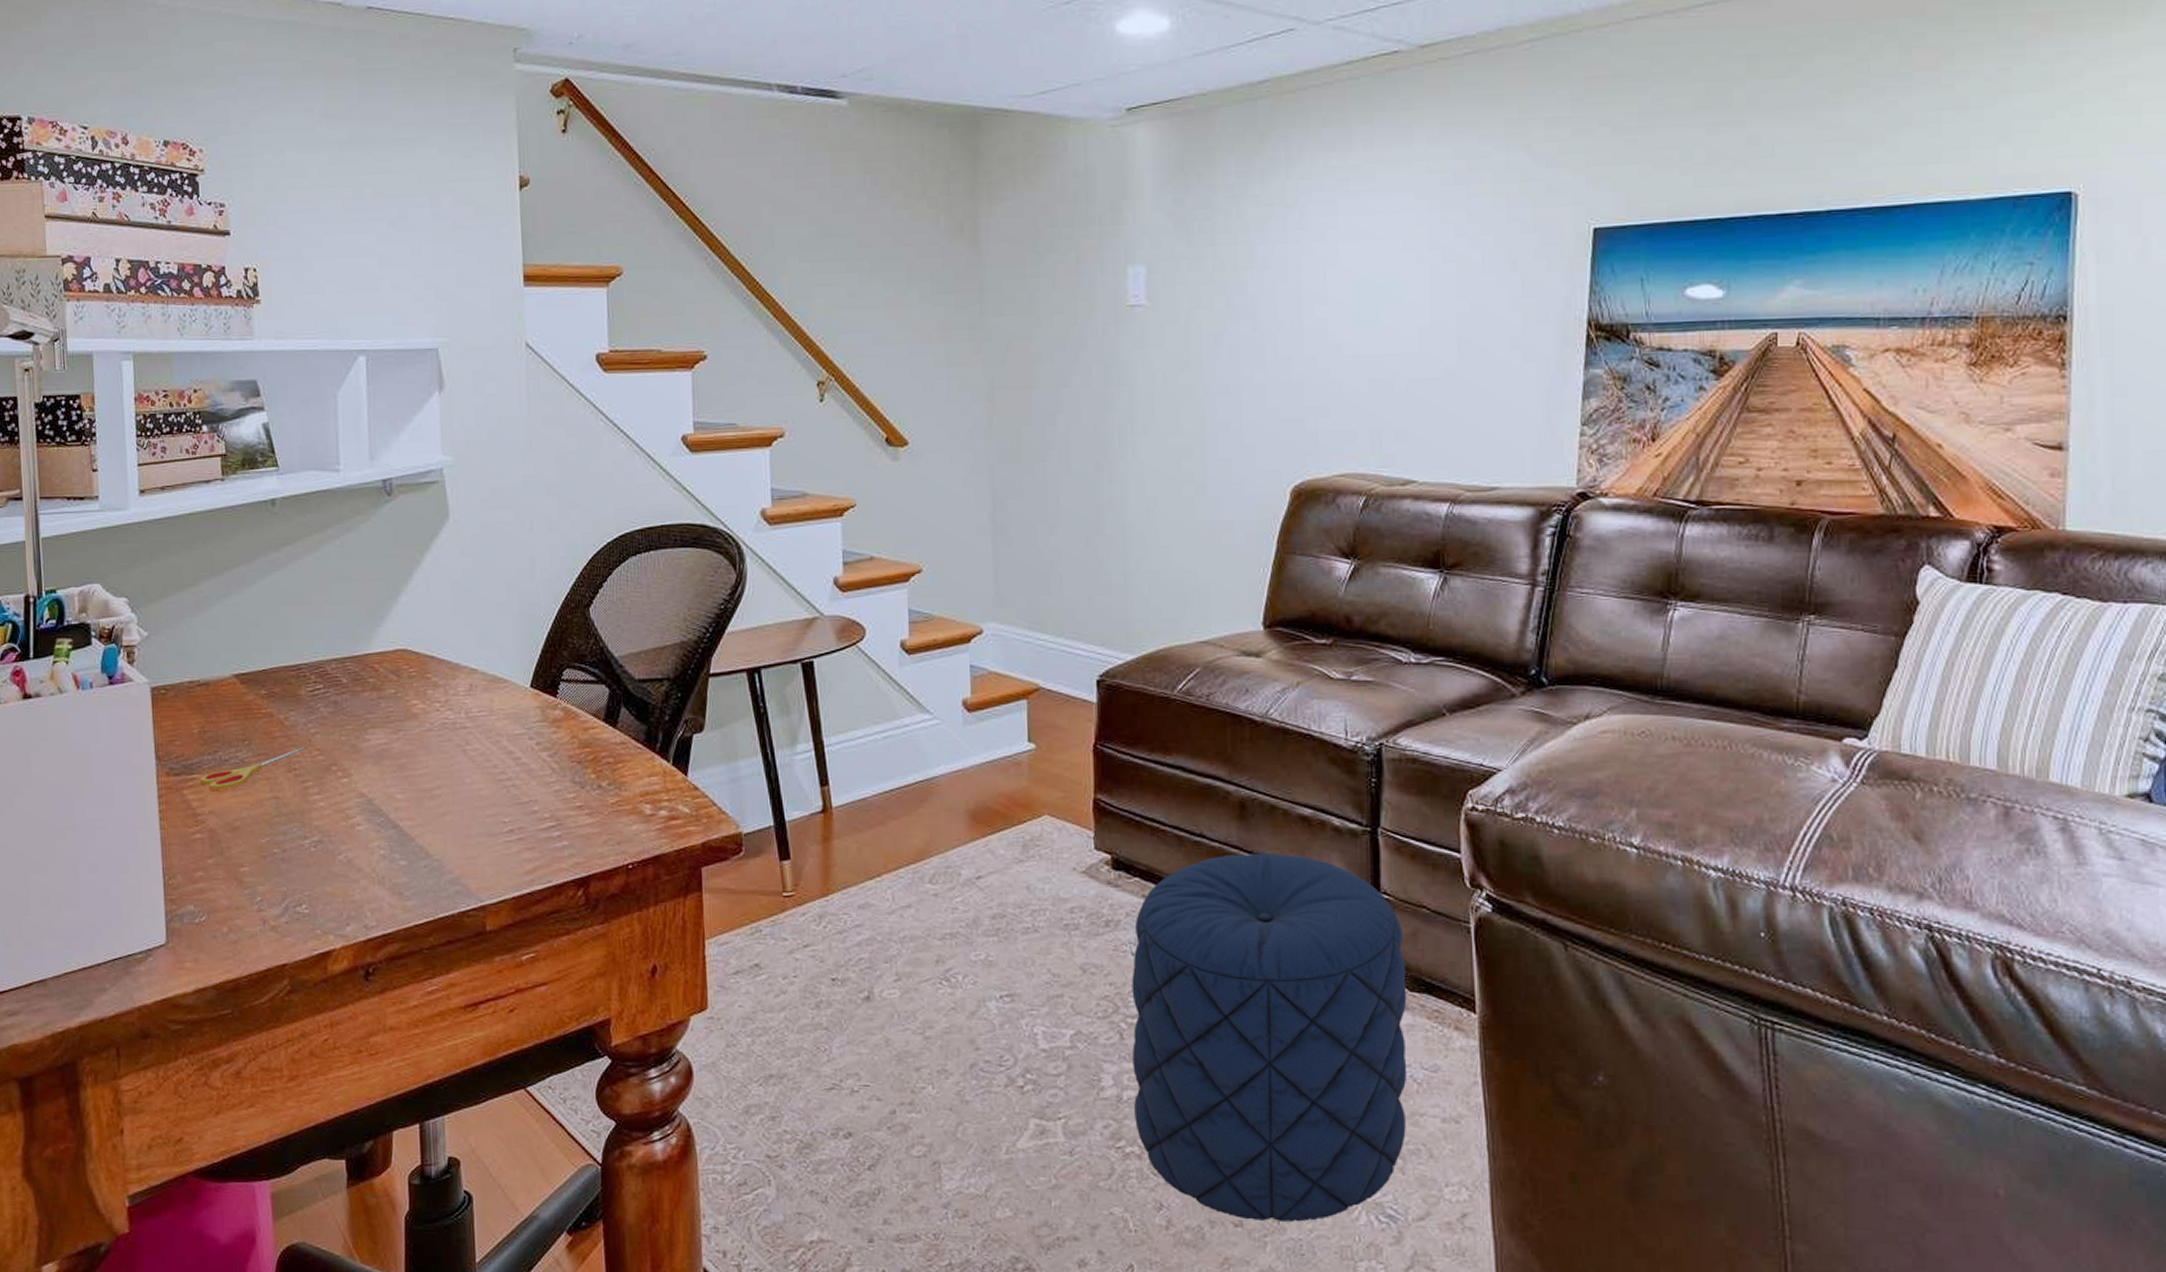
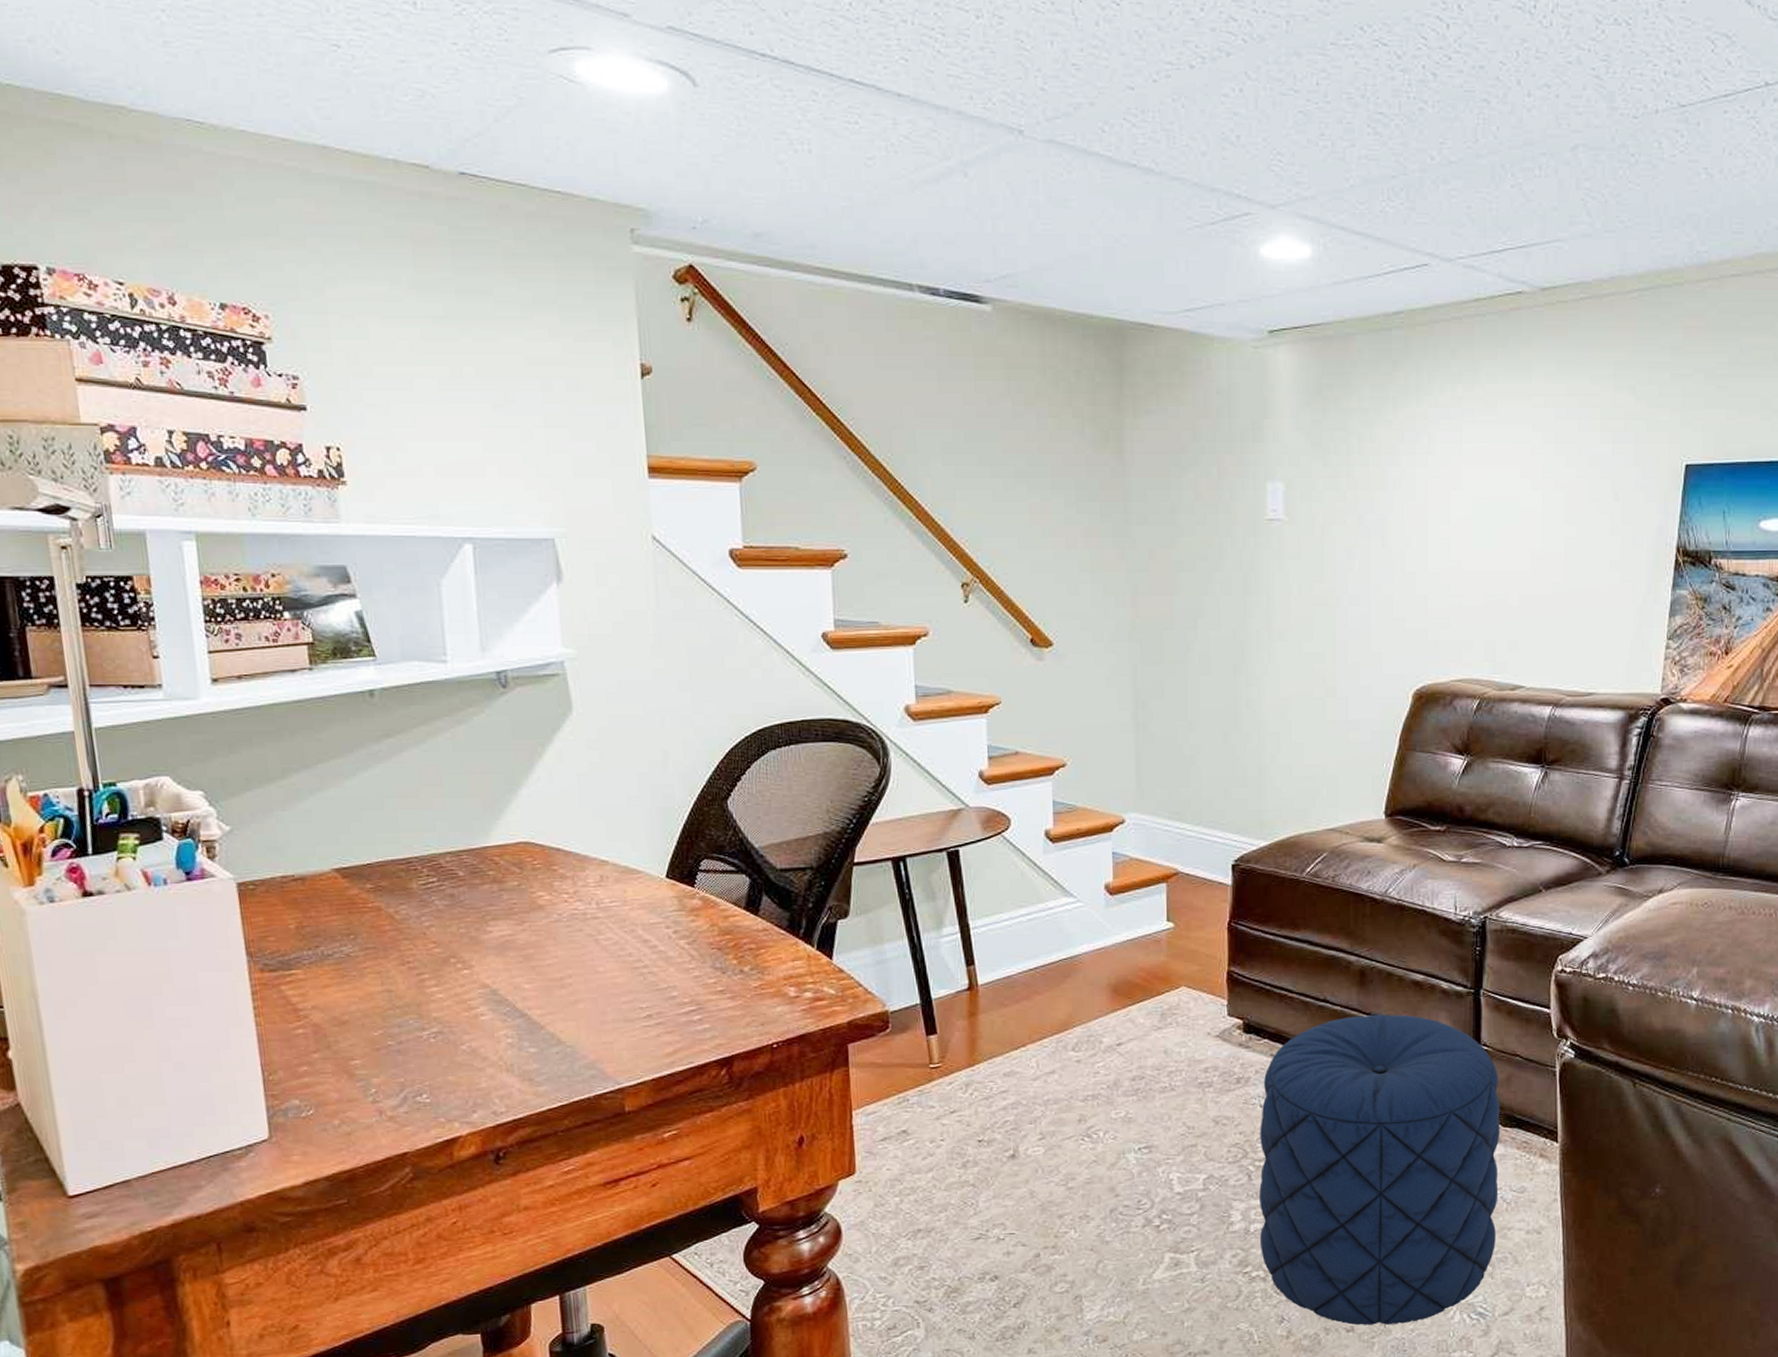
scissors: present [200,747,307,790] -> none [299,940,421,985]

